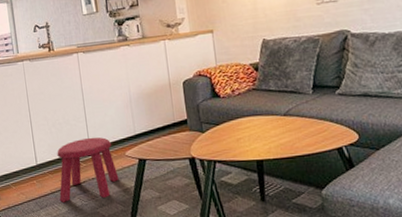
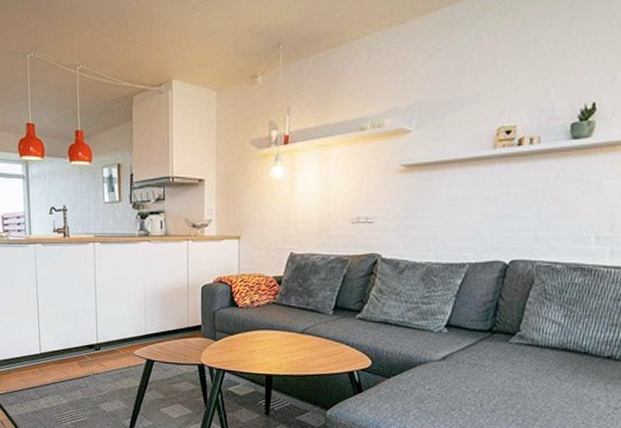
stool: present [57,137,119,202] -> none [61,331,124,394]

